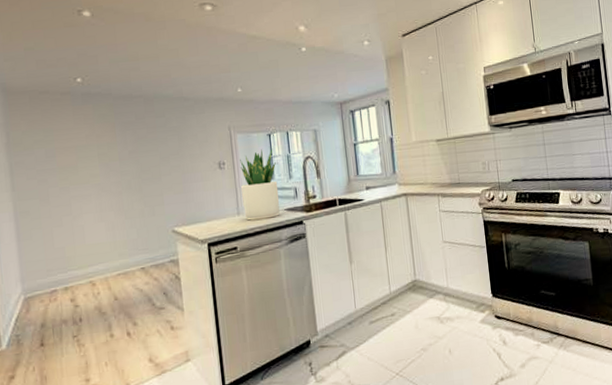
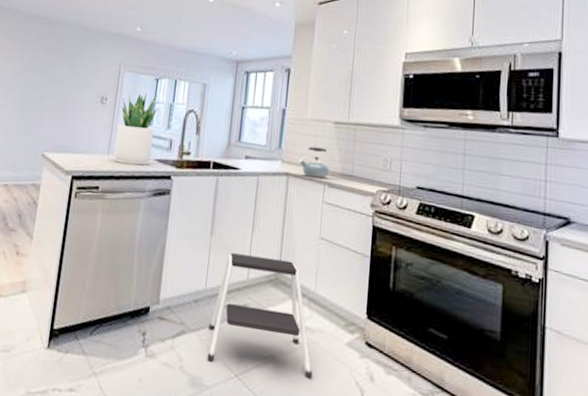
step stool: none [365,267,458,369] -> present [207,253,312,378]
kettle: none [413,164,440,193] -> present [299,146,329,179]

